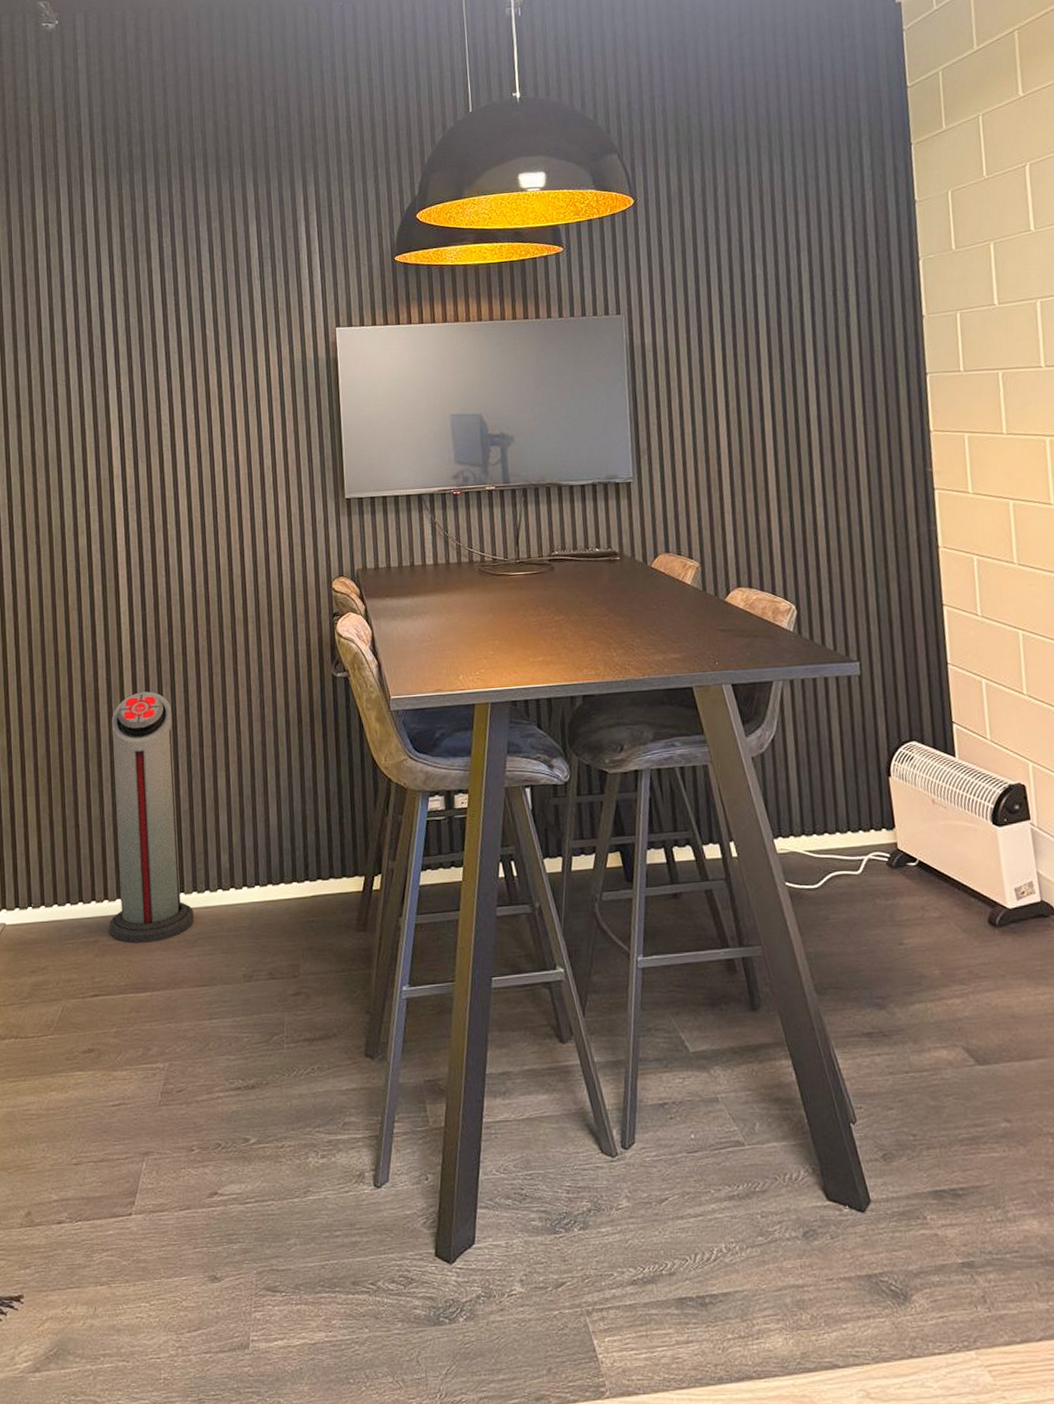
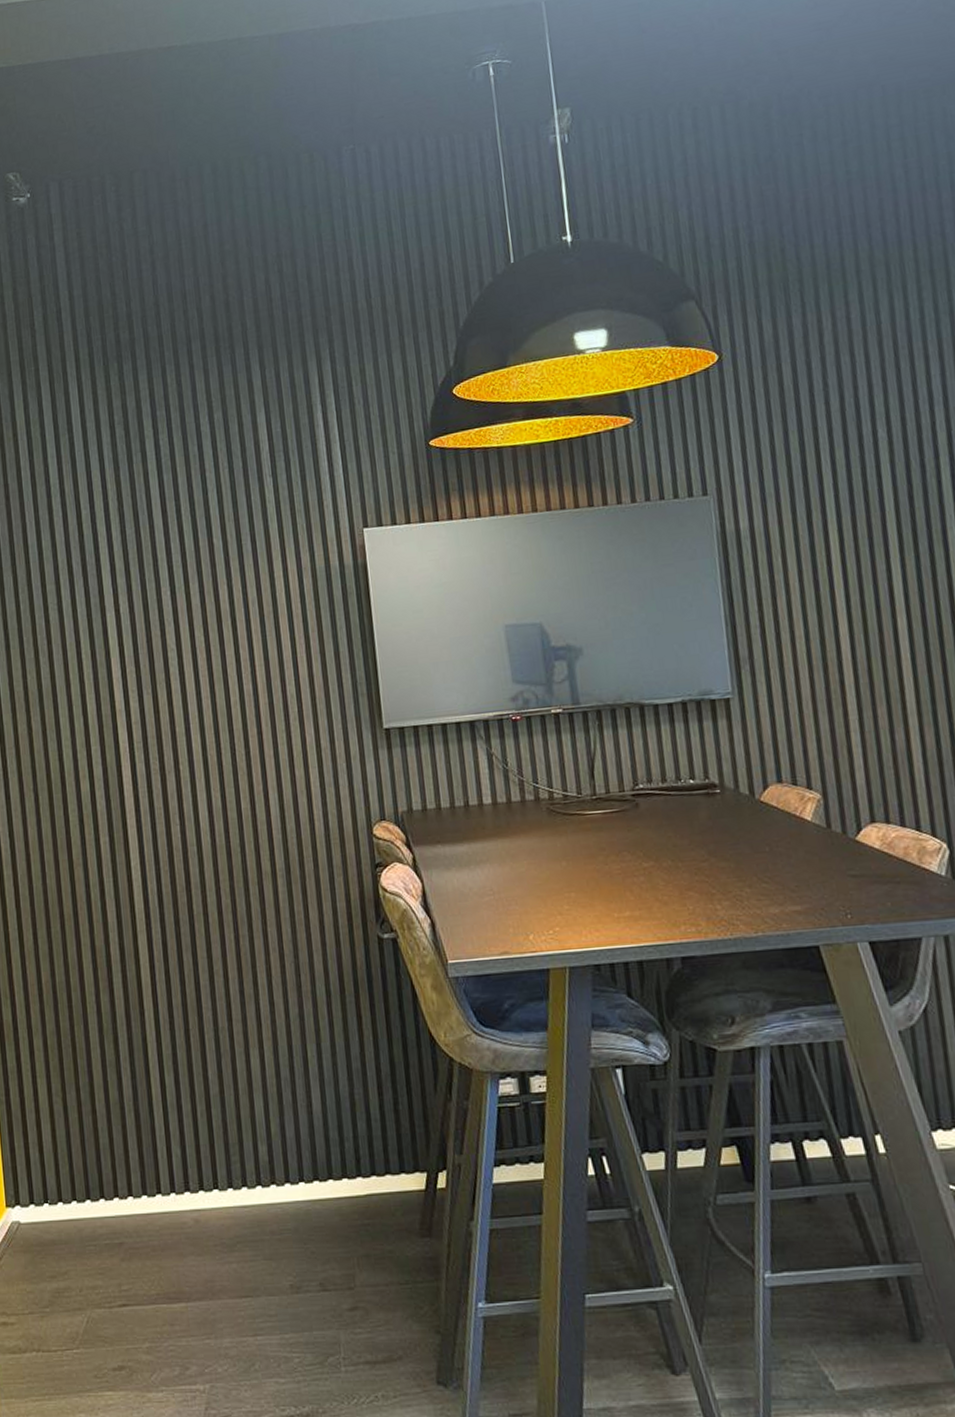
air purifier: present [110,691,194,944] -> none [126,957,231,1247]

